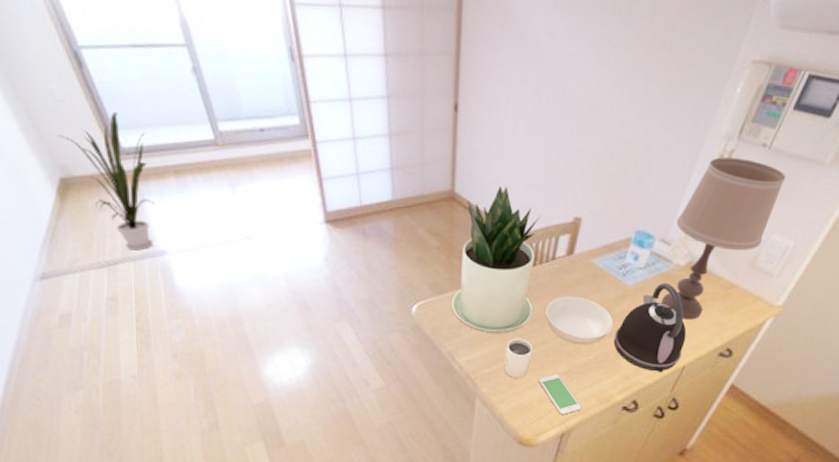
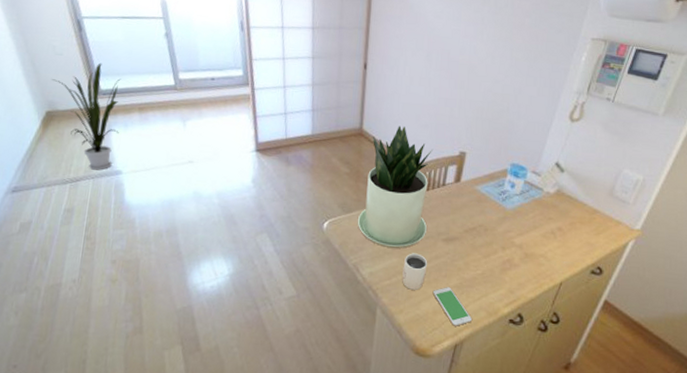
bowl: present [546,295,614,345] -> none [438,216,497,261]
kettle: present [613,283,687,373] -> none [498,207,561,289]
table lamp: present [661,157,786,320] -> none [536,107,629,240]

